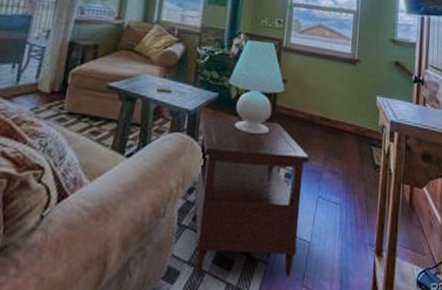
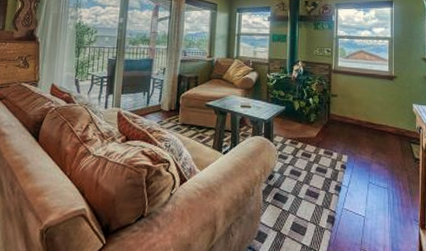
side table: present [193,116,310,276] -> none [273,123,360,242]
table lamp: present [229,39,286,135] -> none [292,65,337,137]

